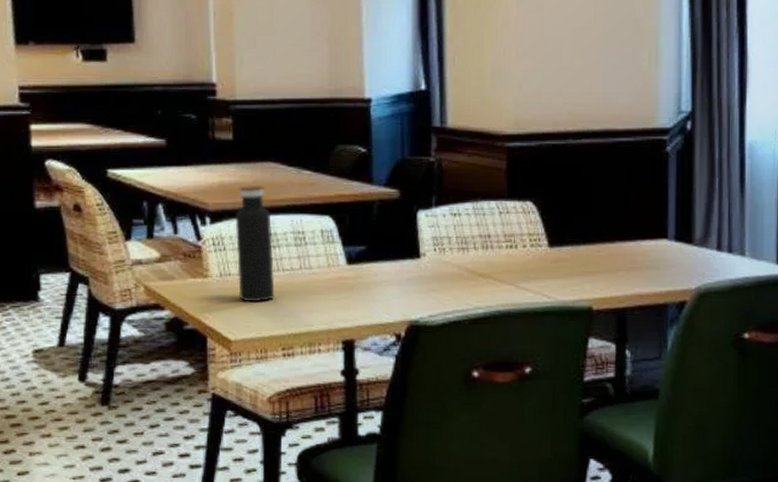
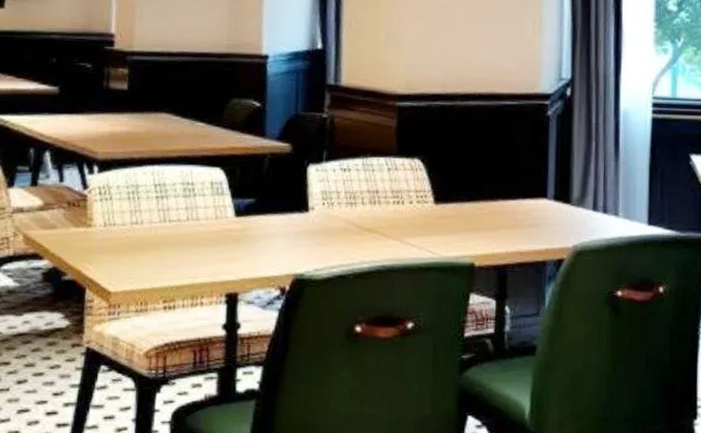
water bottle: present [236,185,275,301] -> none [122,135,161,252]

